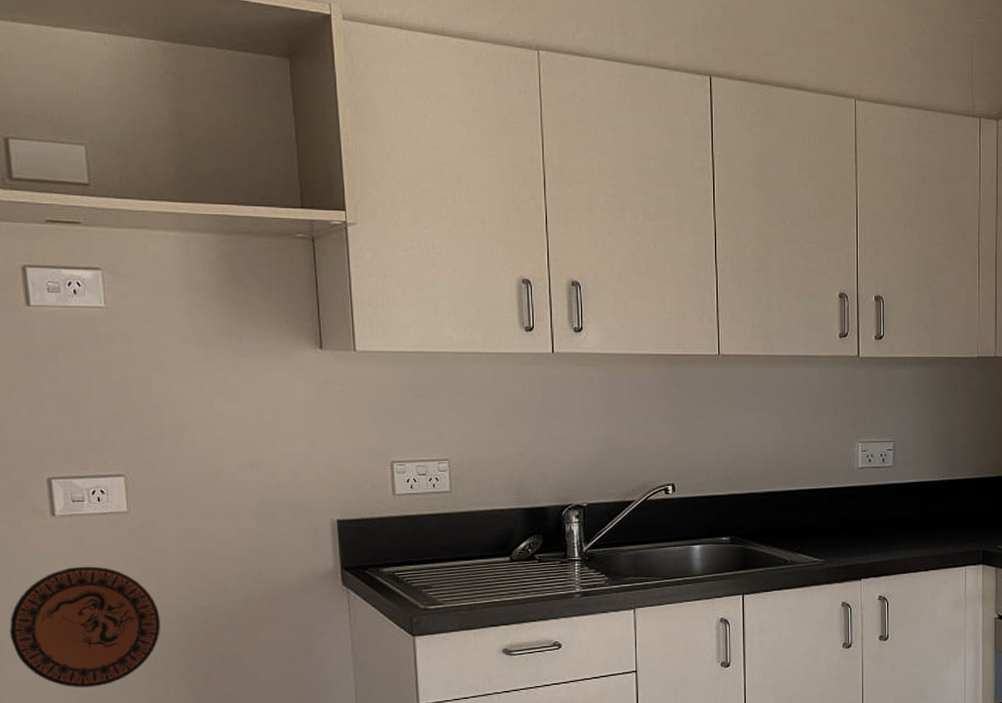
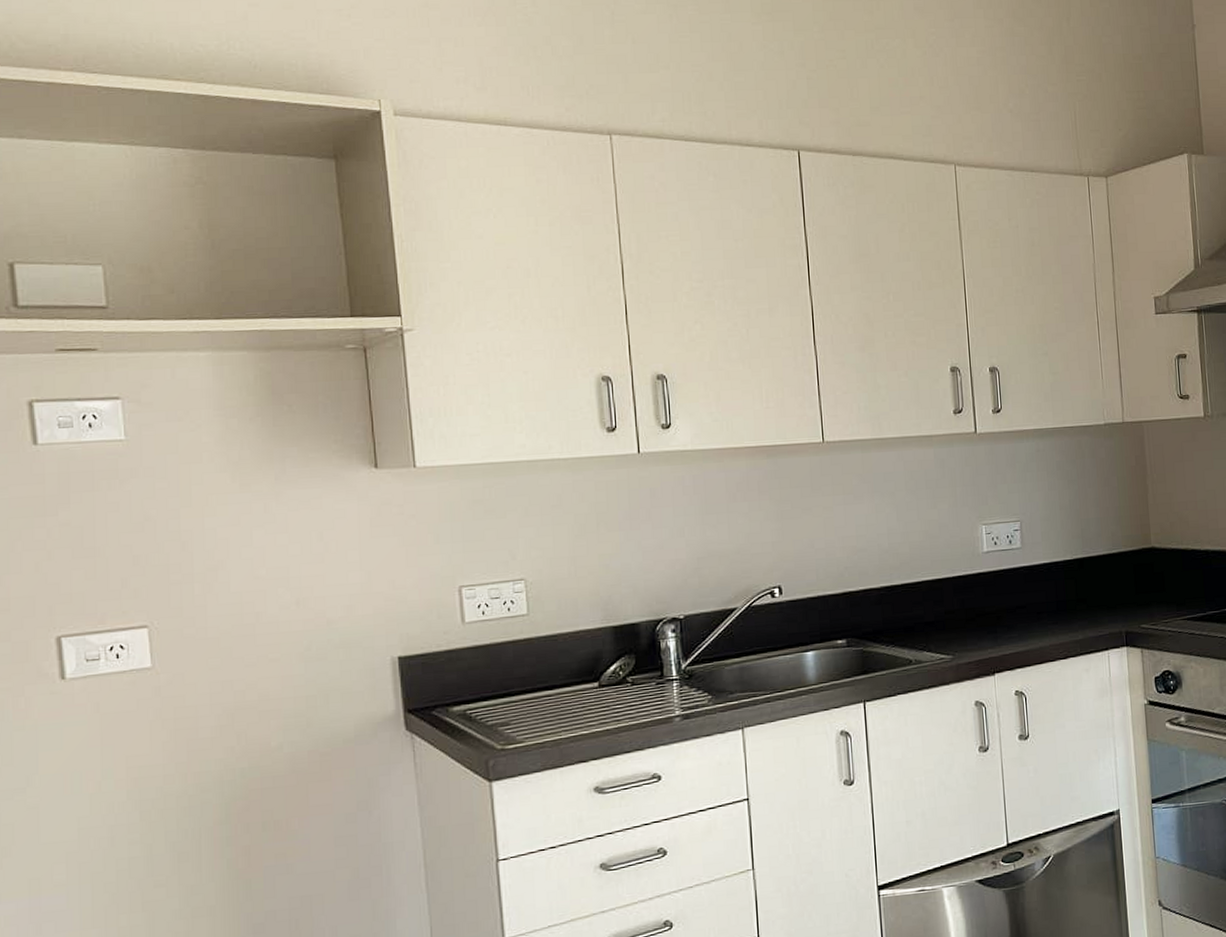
decorative plate: present [10,566,160,688] -> none [9,733,191,878]

